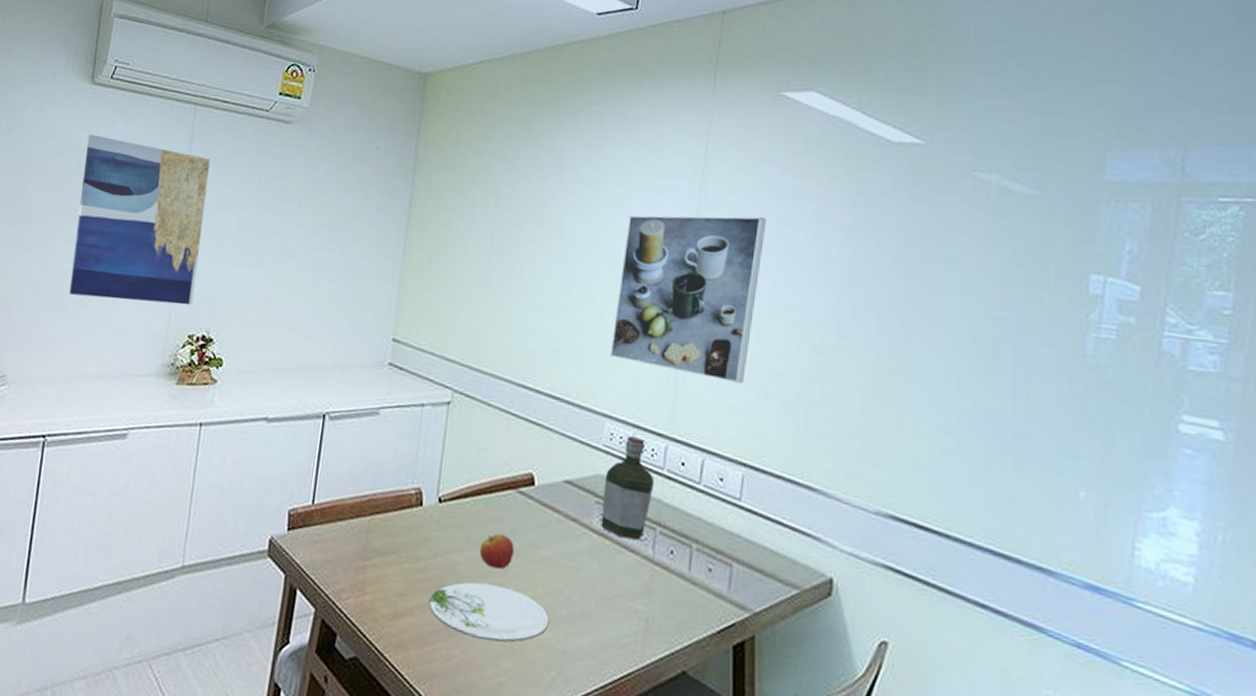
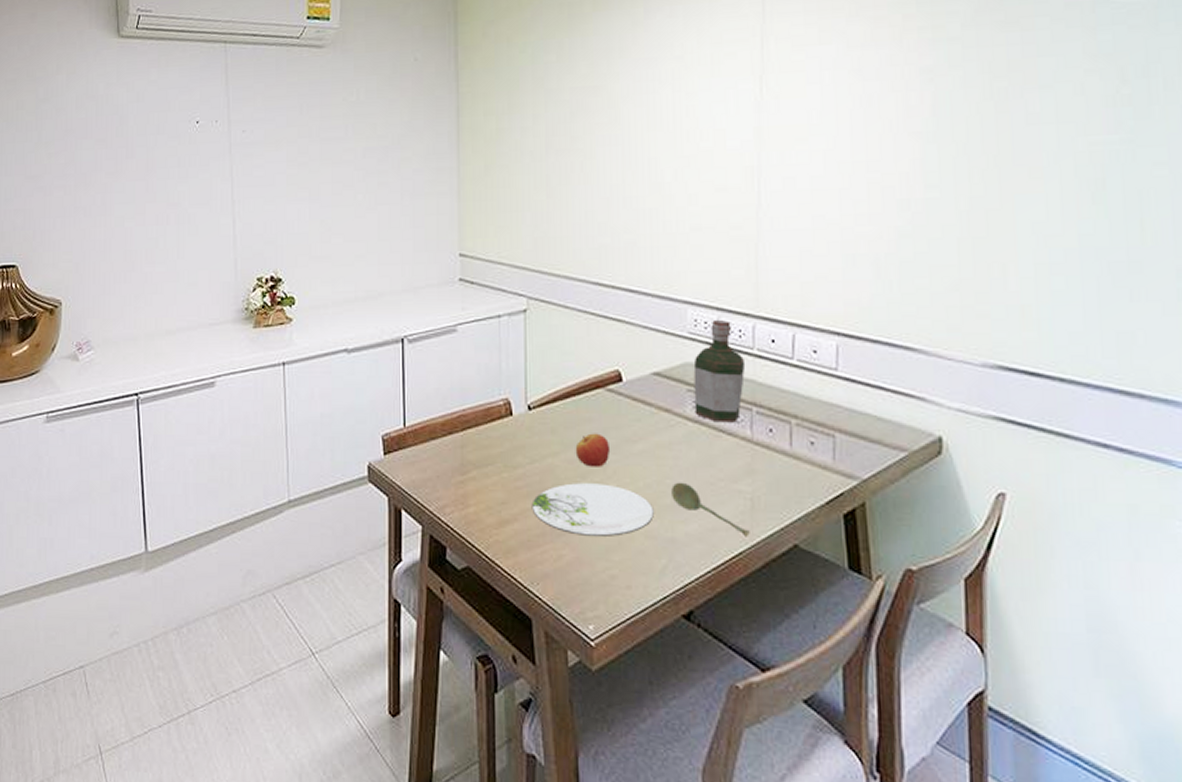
wall art: present [68,134,211,306] -> none [125,89,256,254]
soupspoon: none [569,593,641,658] -> present [671,482,750,537]
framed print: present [610,215,767,384] -> none [684,71,837,251]

